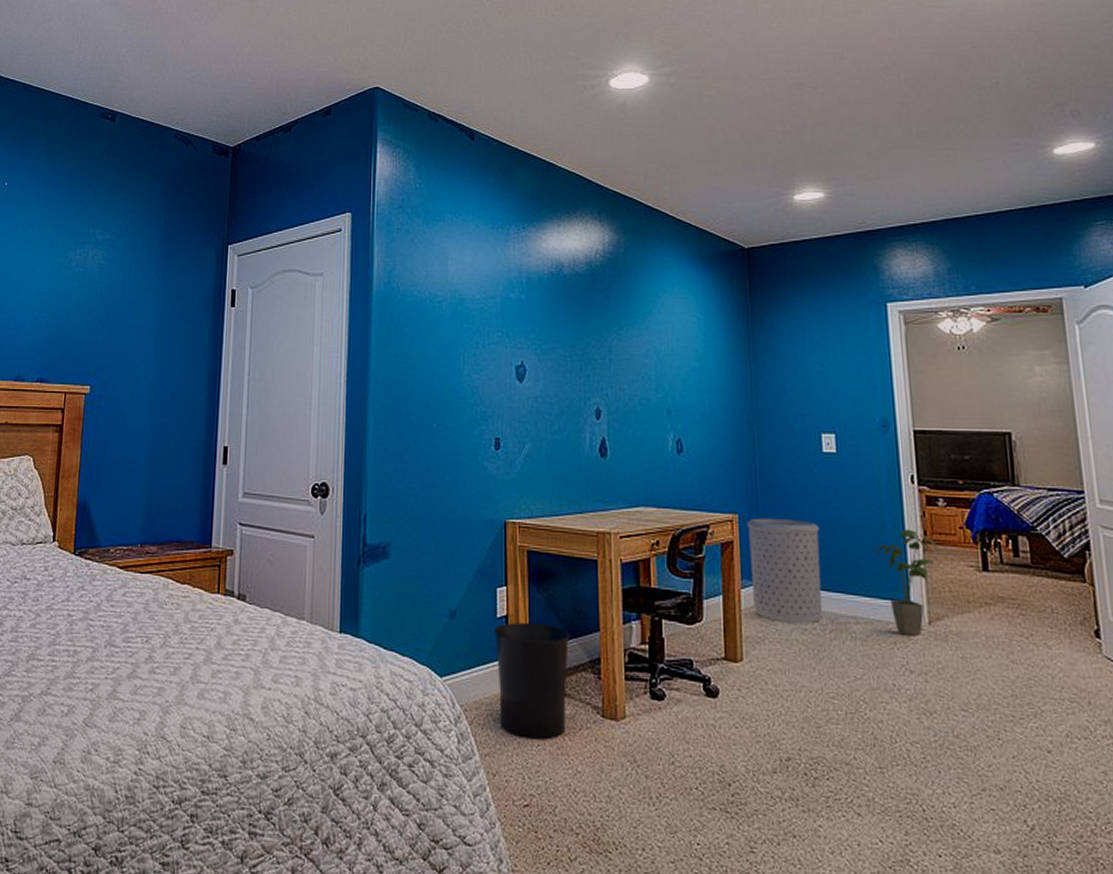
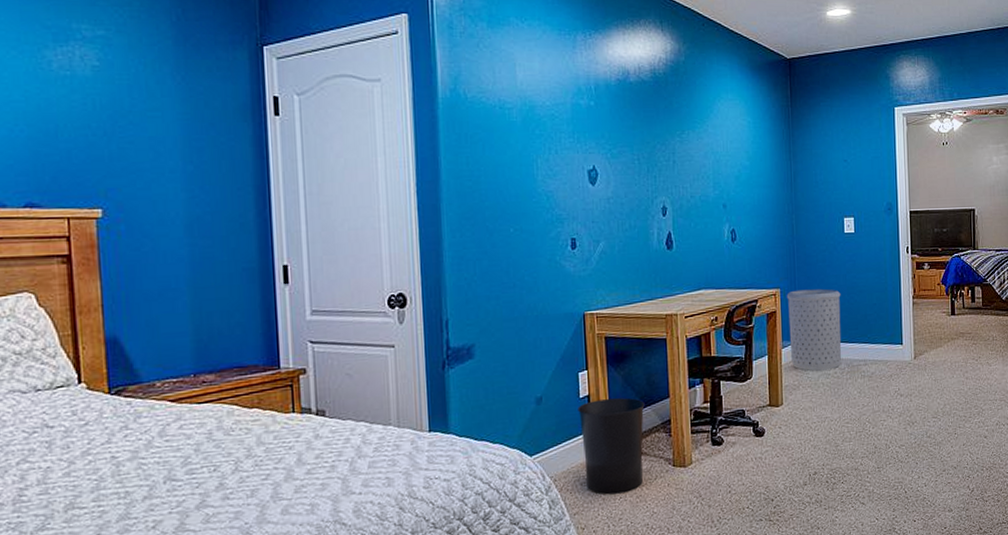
house plant: present [877,529,937,636] -> none [881,288,922,369]

